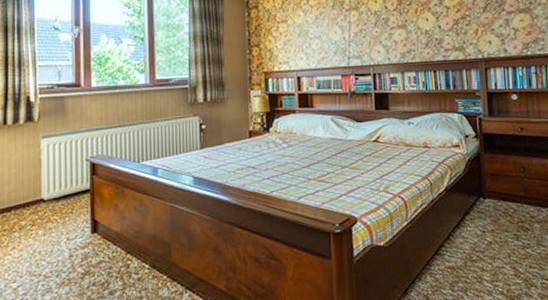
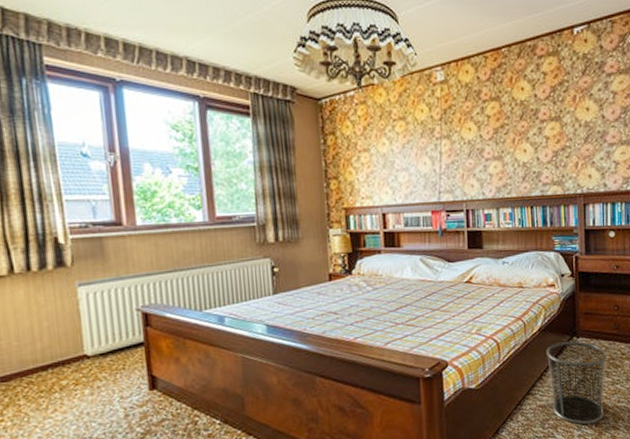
waste bin: none [452,202,516,289] -> present [545,341,607,425]

